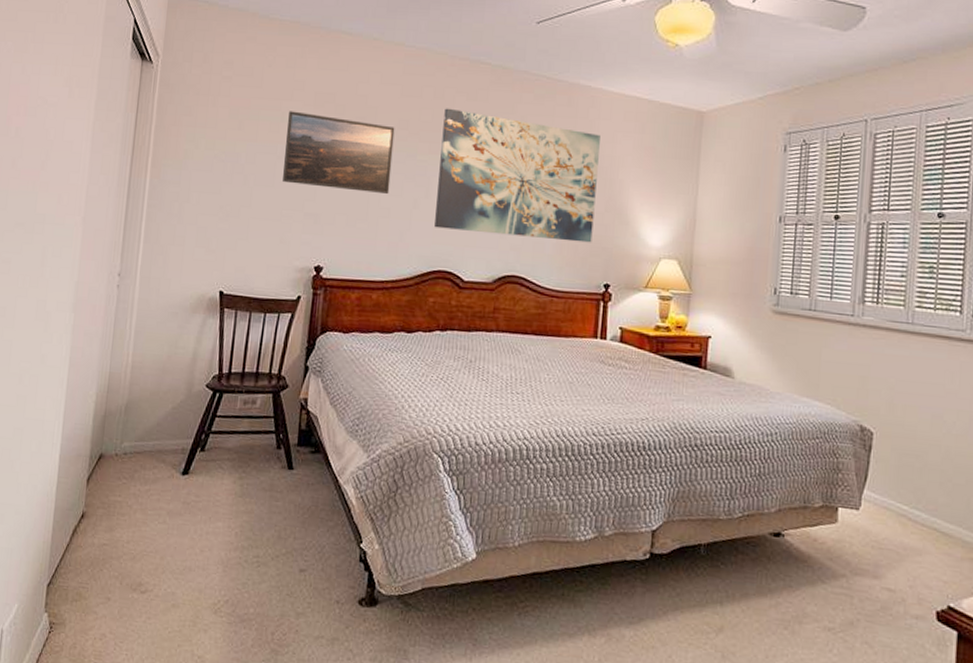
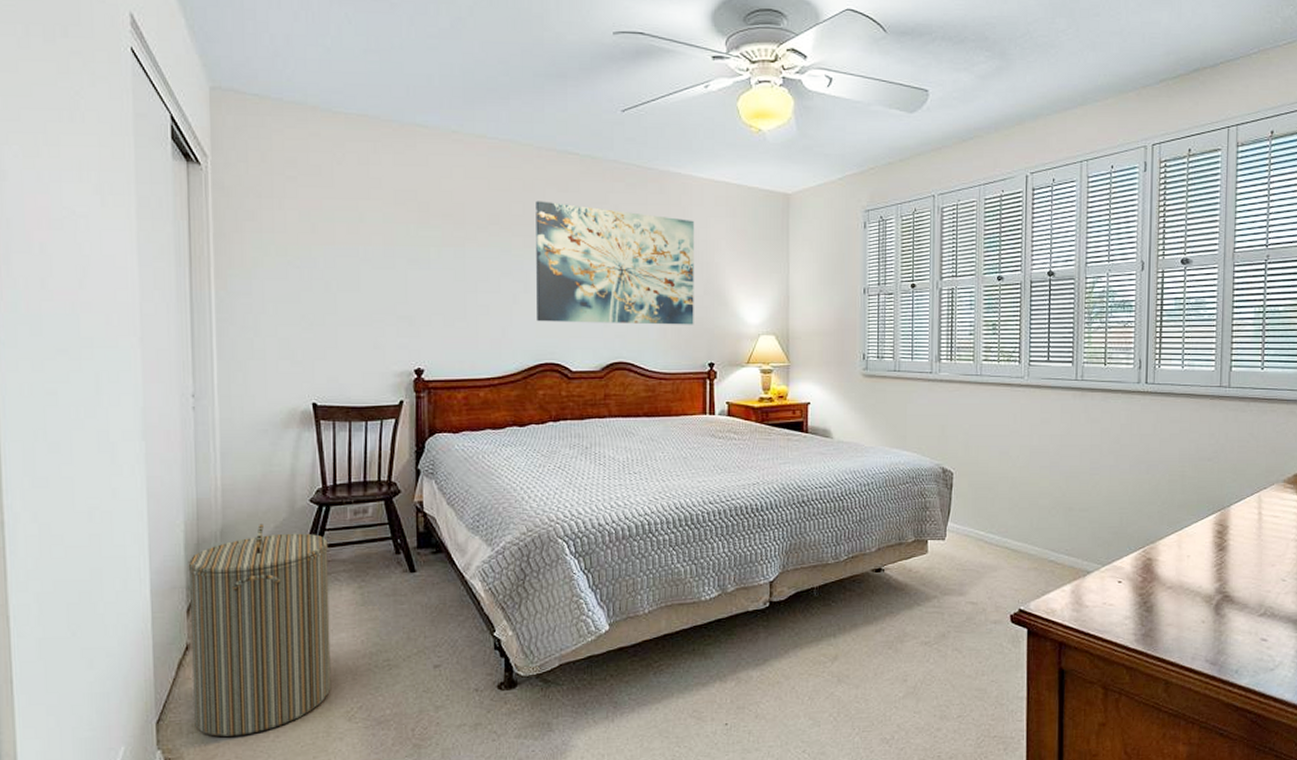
laundry hamper: none [79,403,217,612] -> present [188,524,331,737]
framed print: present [283,111,395,195] -> none [367,210,486,292]

